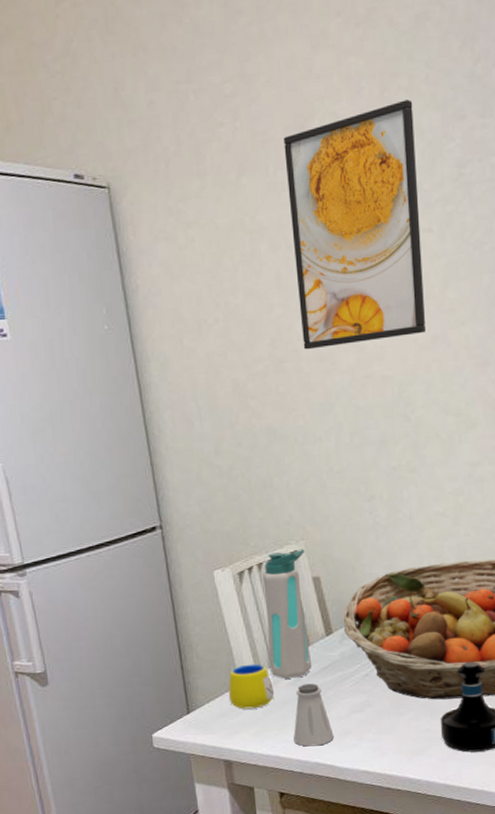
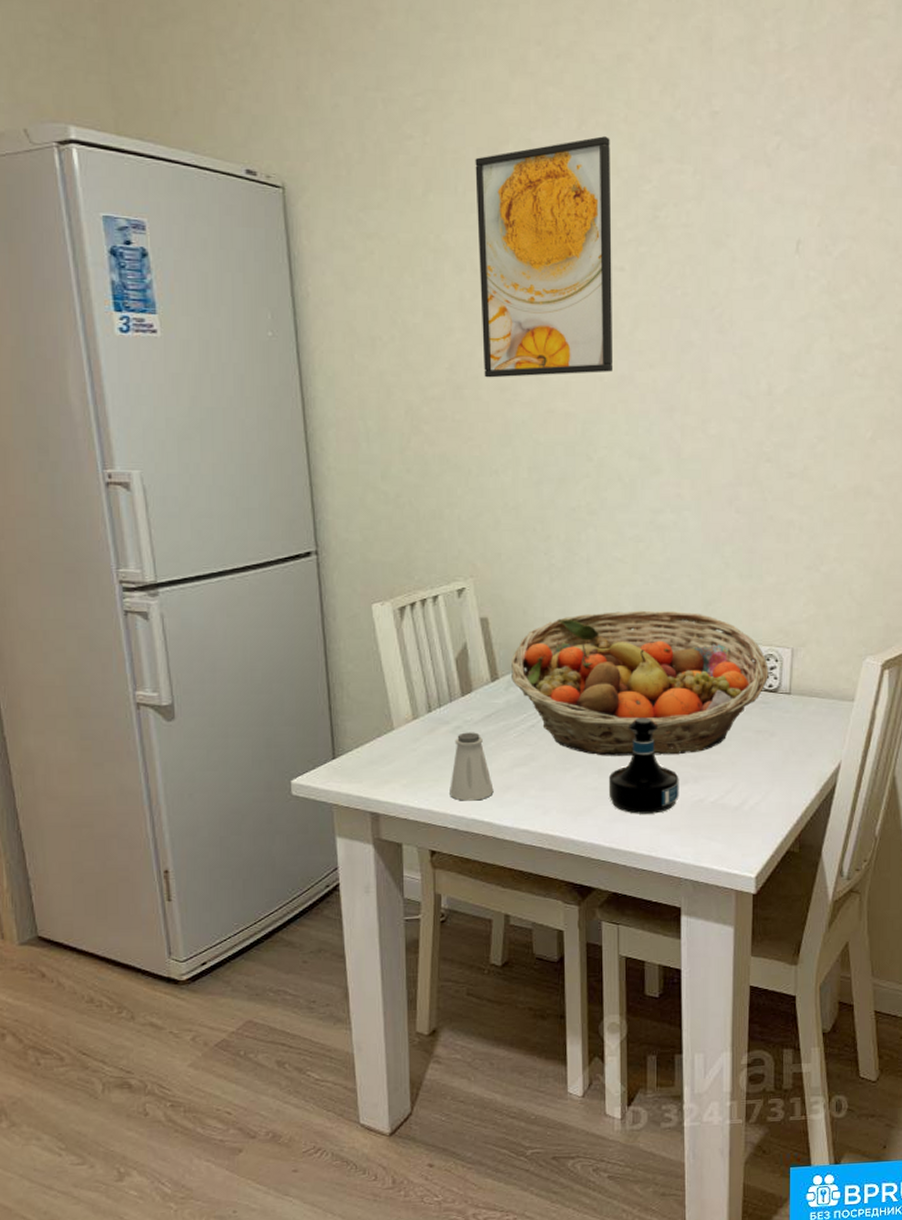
mug: present [228,663,274,710] -> none [380,707,430,757]
water bottle: present [263,548,312,679] -> none [426,586,474,726]

